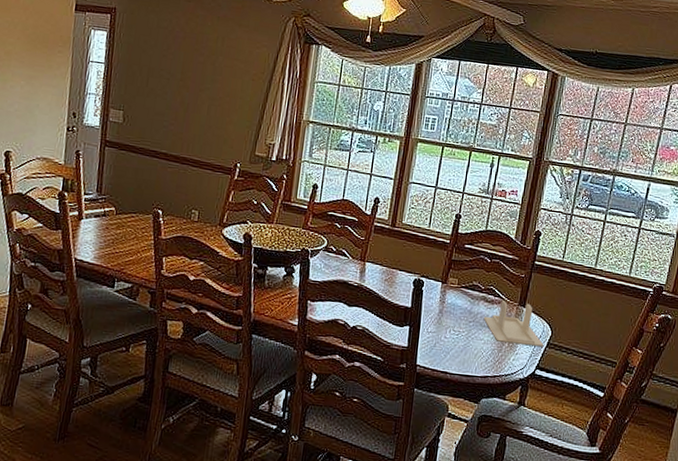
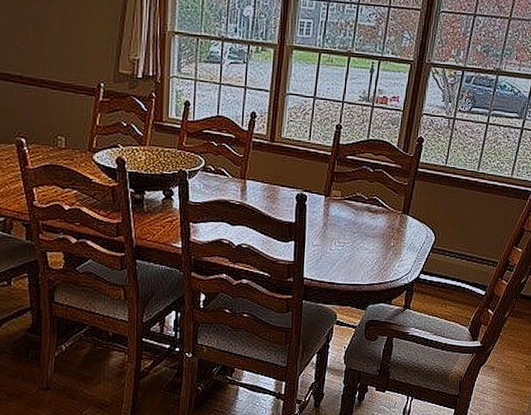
napkin holder: present [483,300,544,346] -> none [368,210,428,251]

